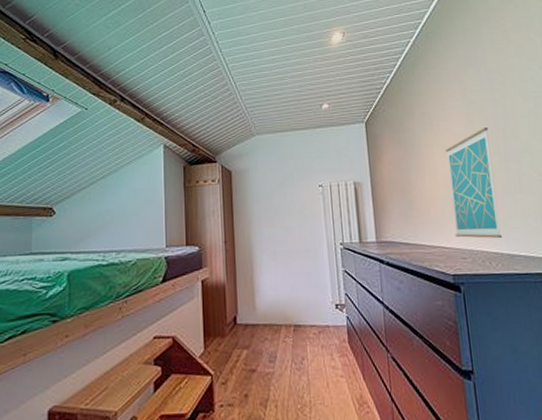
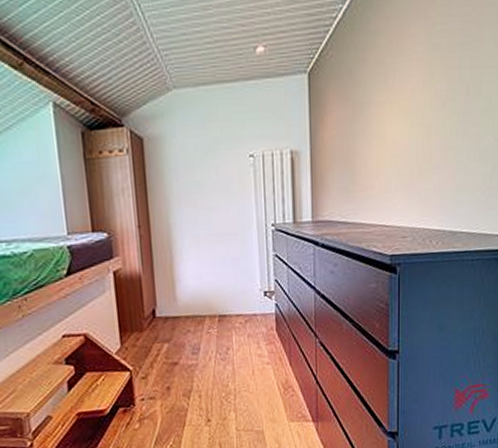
wall art: present [445,127,503,239] -> none [397,80,451,215]

